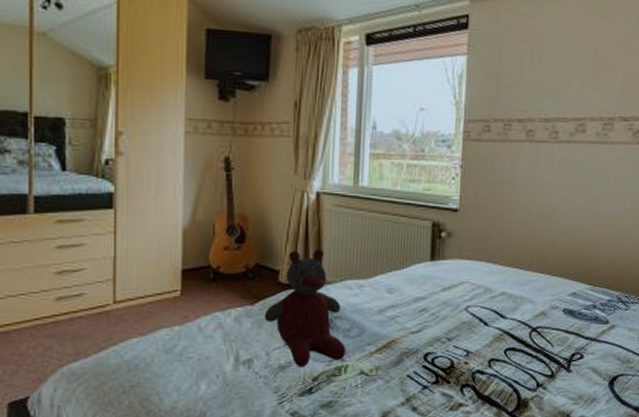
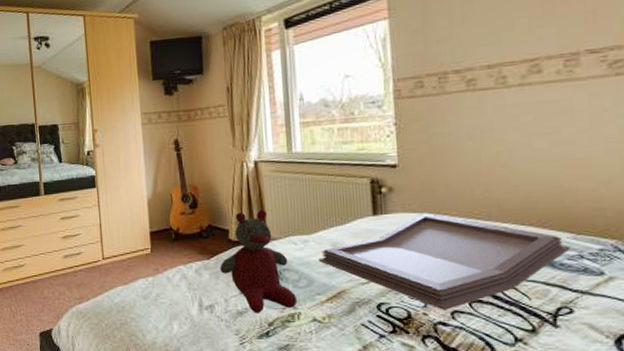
serving tray: none [372,260,588,359] -> present [318,212,570,310]

